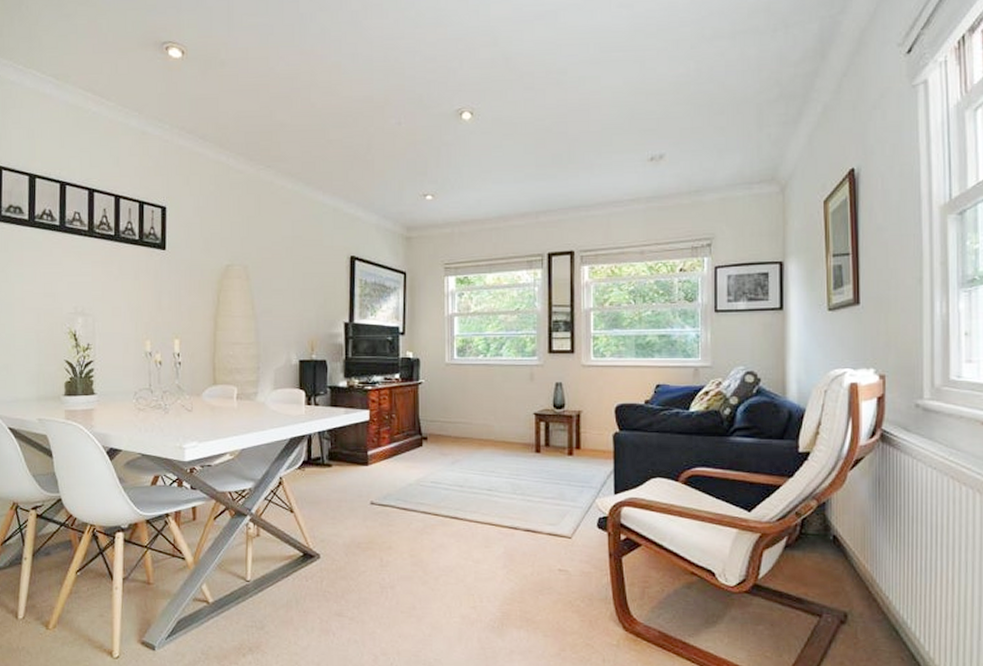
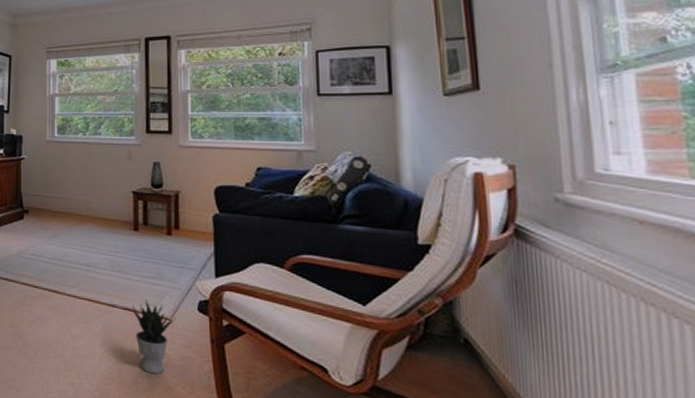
potted plant: none [533,520,577,591] -> present [131,299,176,374]

